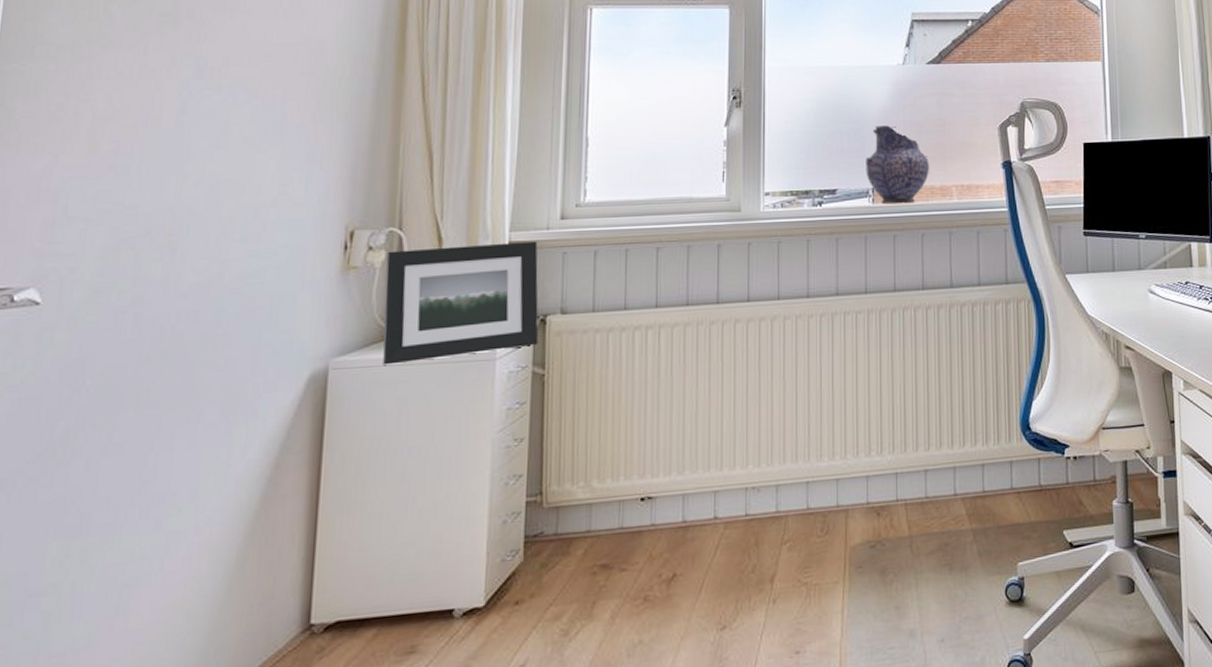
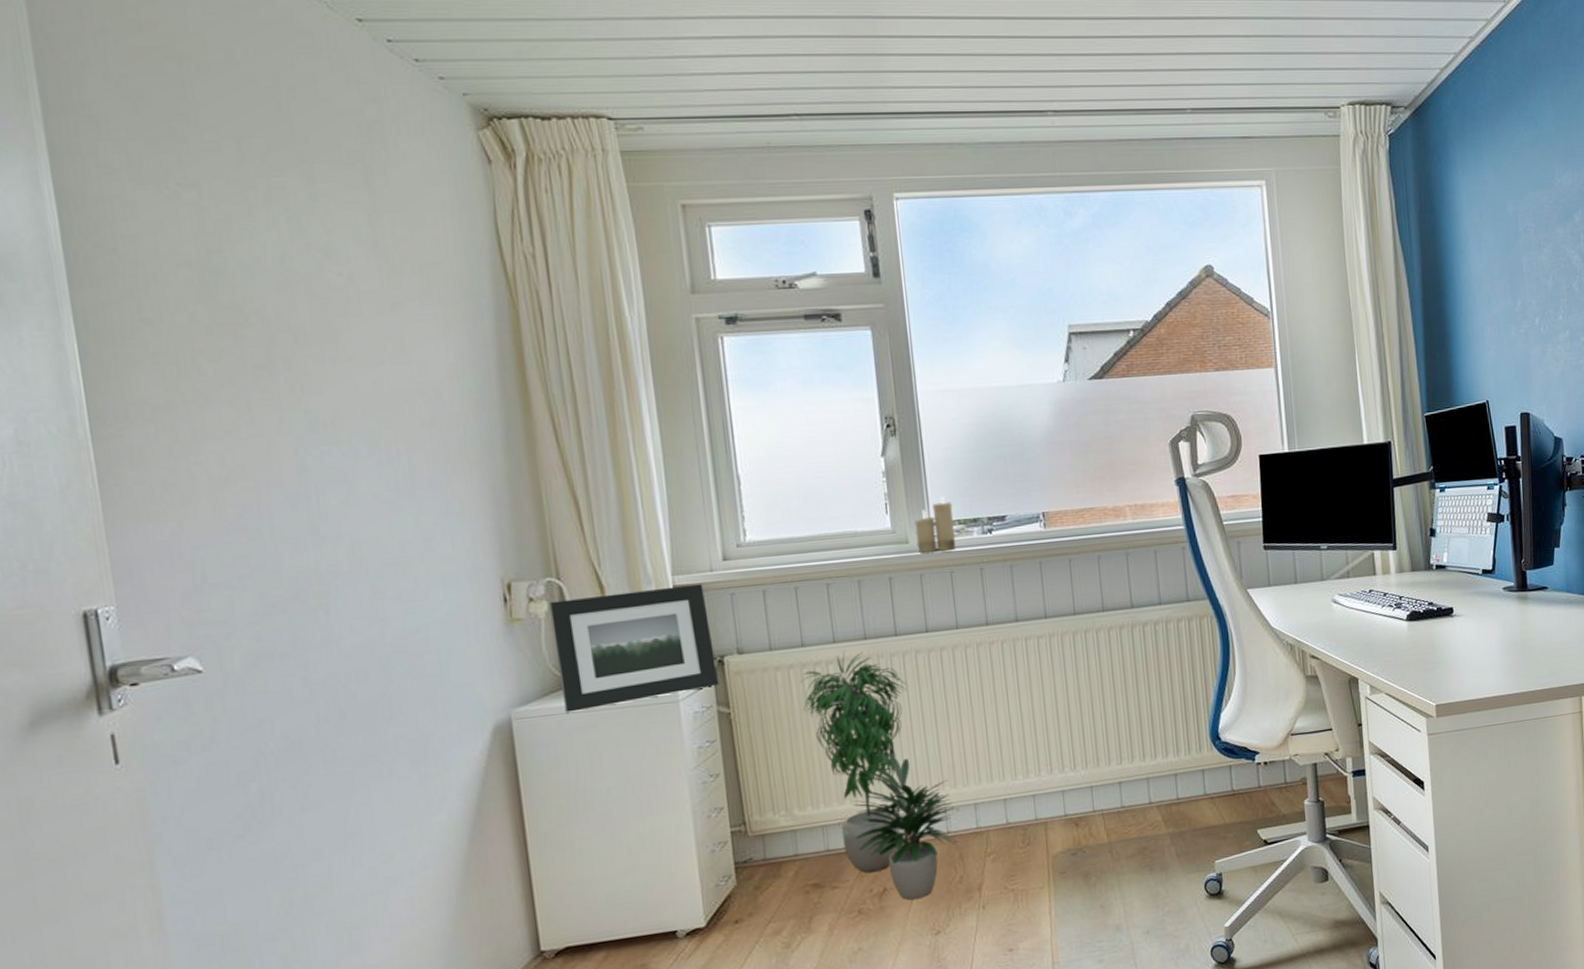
potted plant: none [616,317,756,589] -> present [799,651,959,900]
candle: none [748,166,787,223] -> present [914,495,956,554]
pottery: present [866,125,930,205] -> none [1033,447,1101,529]

